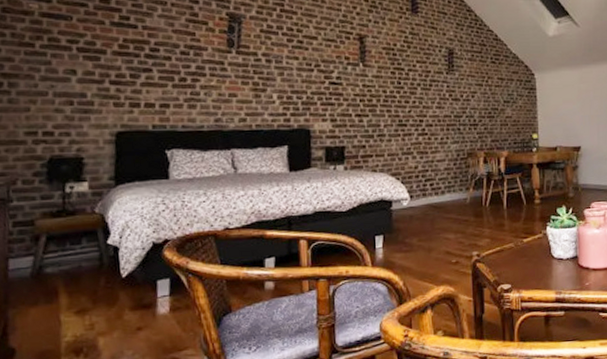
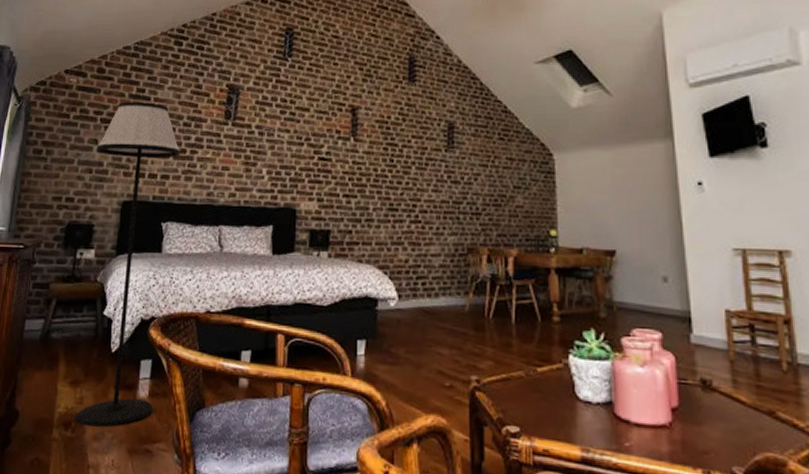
floor lamp: none [75,30,180,349] -> present [75,102,180,428]

